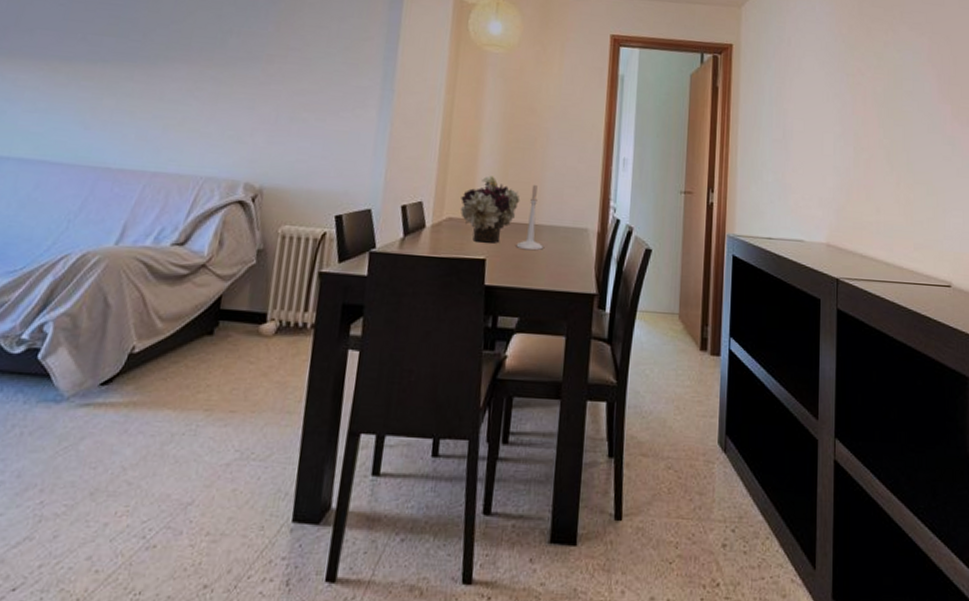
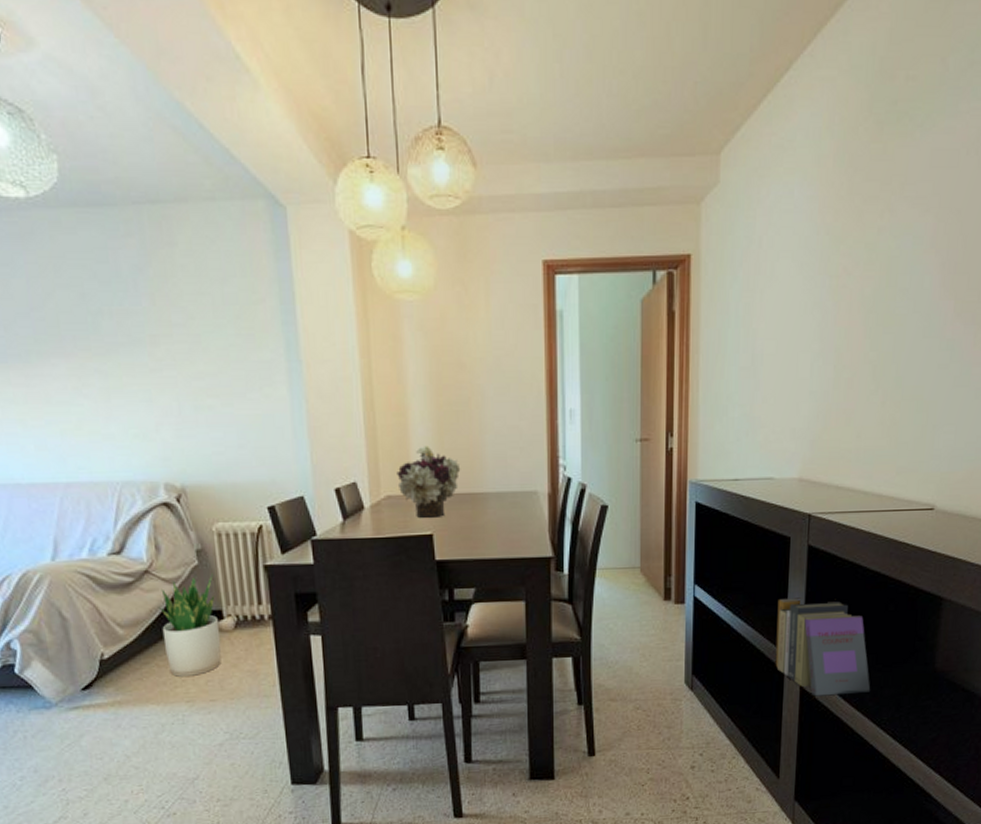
planter: none [197,275,268,382] -> present [158,574,221,677]
candlestick: present [516,185,543,251] -> none [463,451,492,521]
books: none [808,361,905,475] -> present [775,597,871,697]

